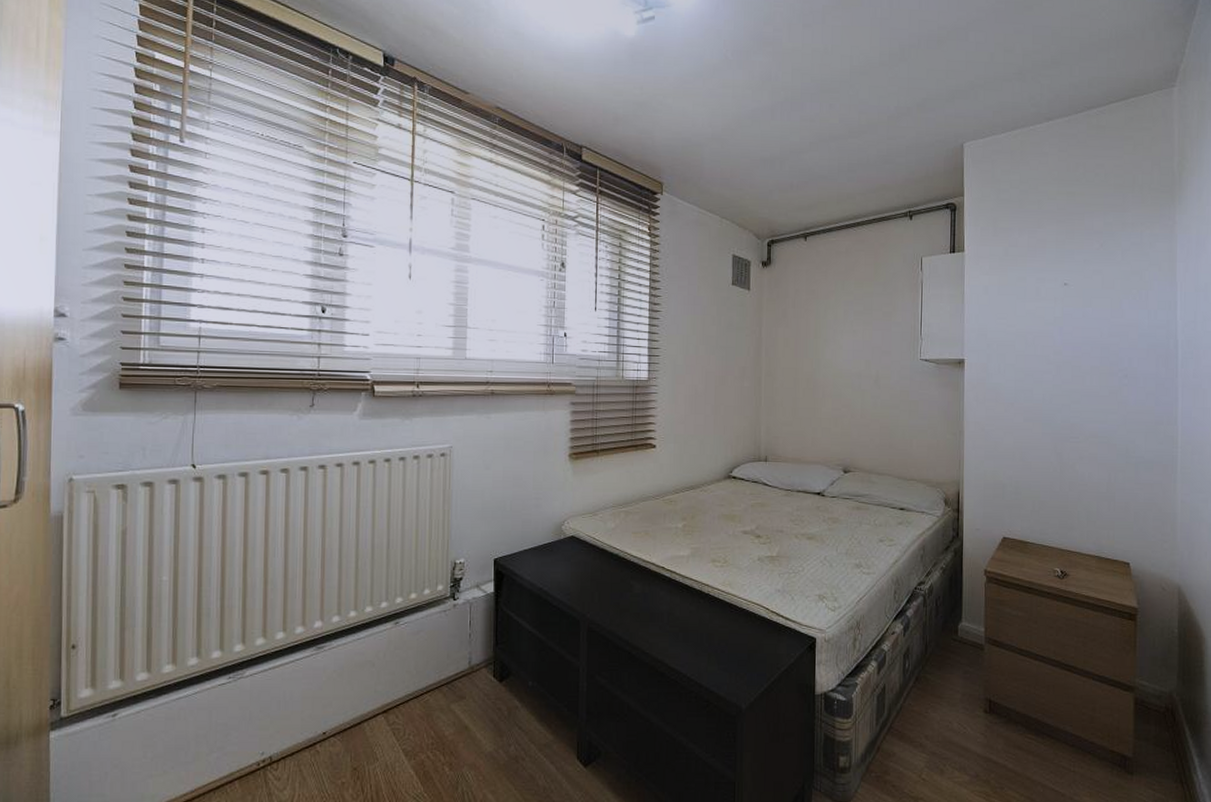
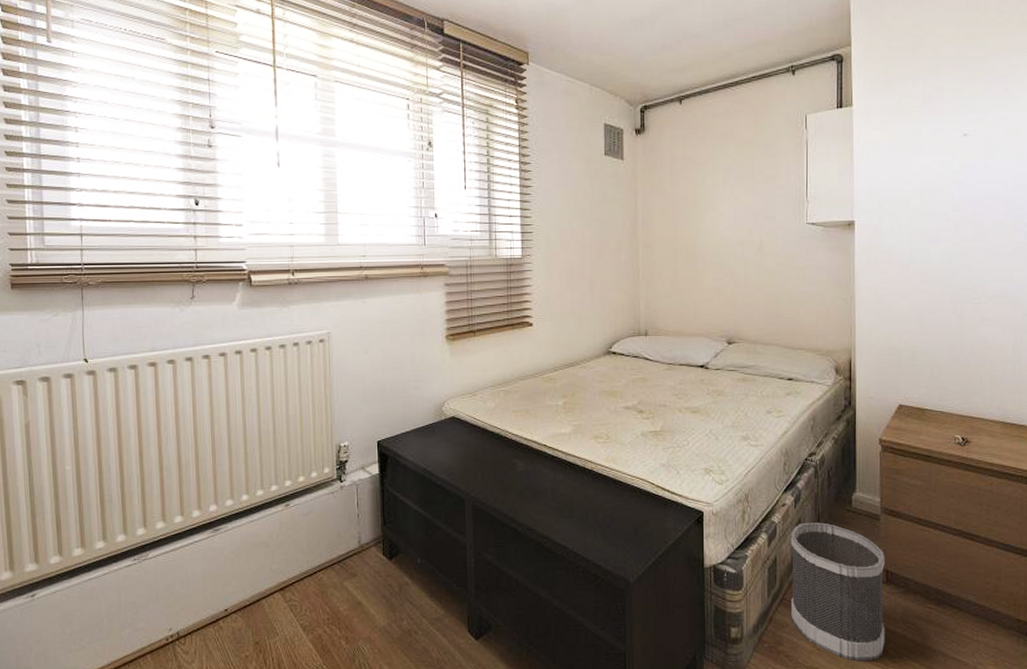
wastebasket: none [898,651,988,792] -> present [790,522,885,661]

